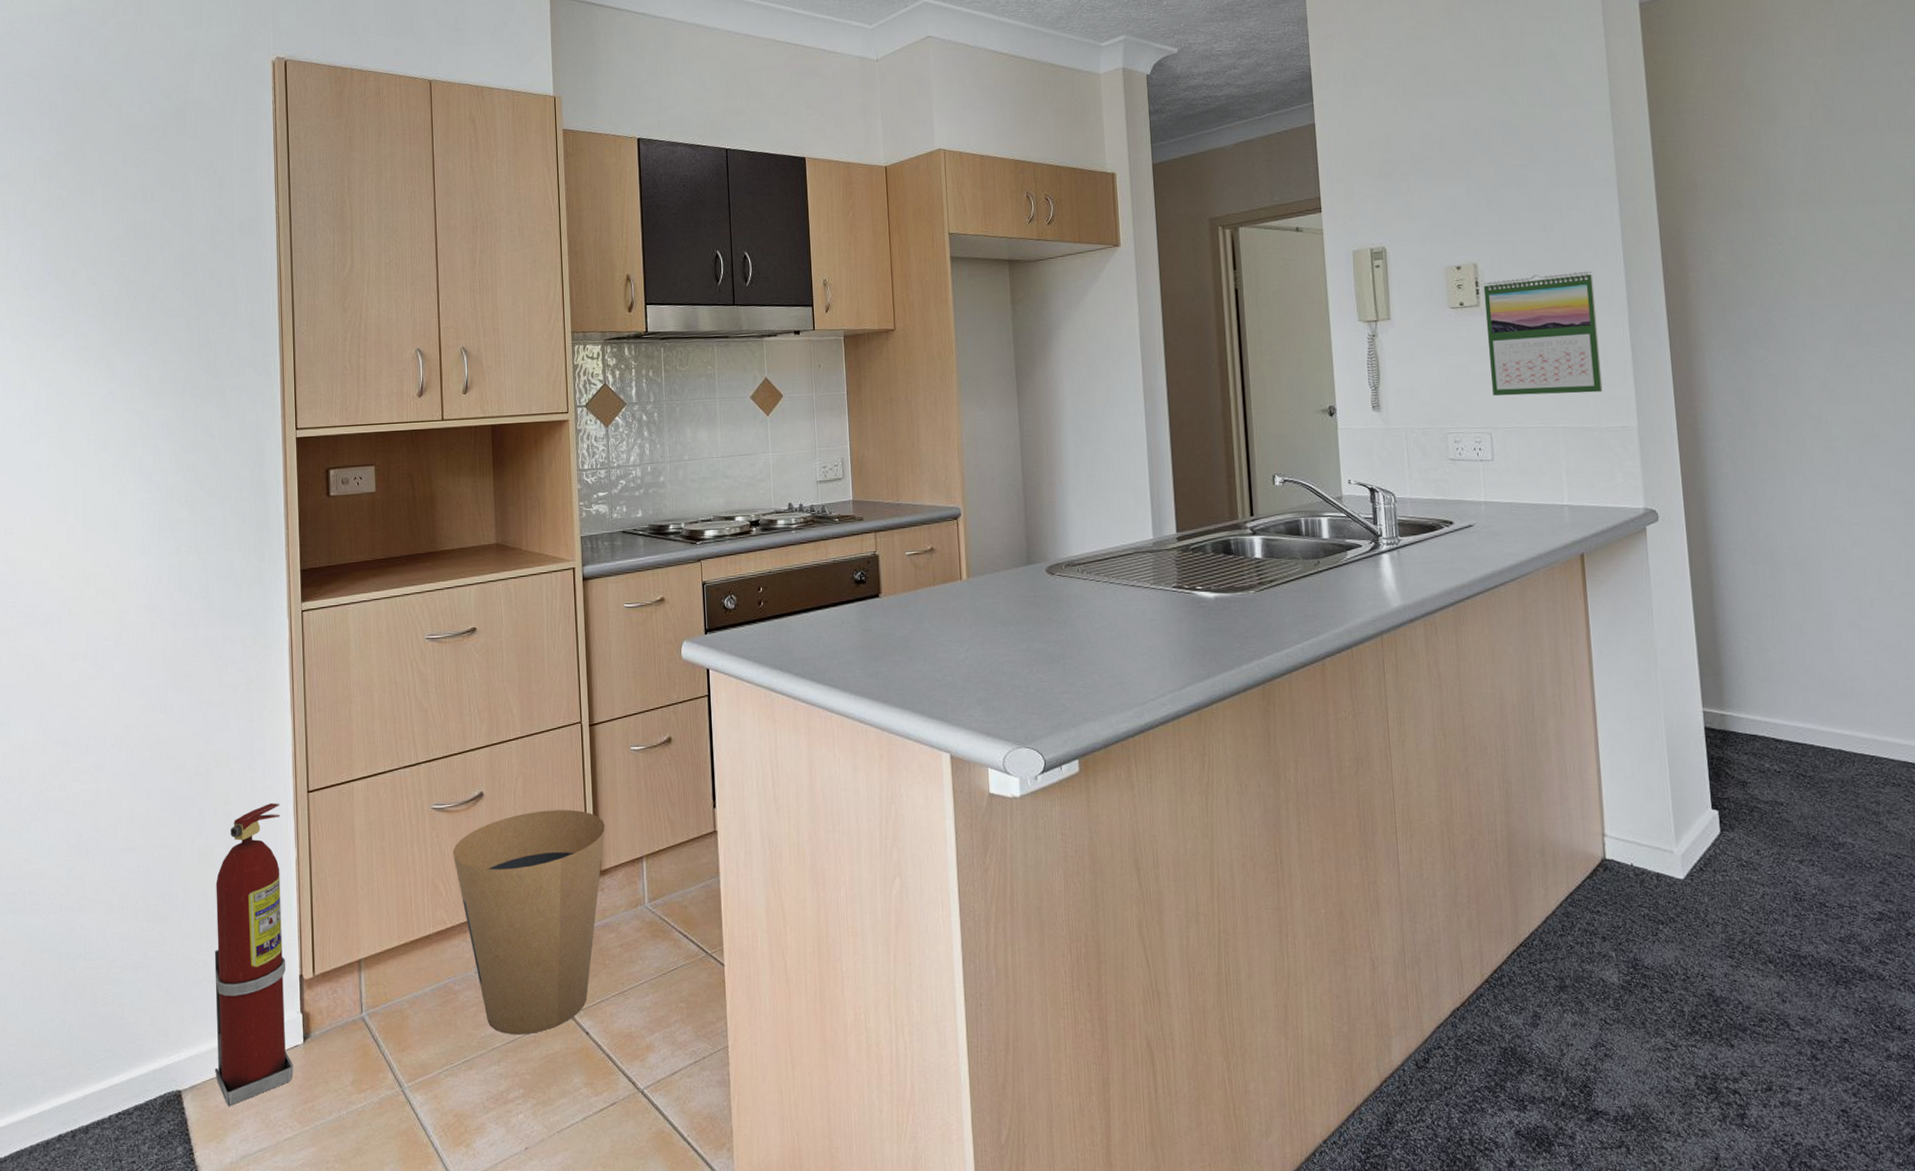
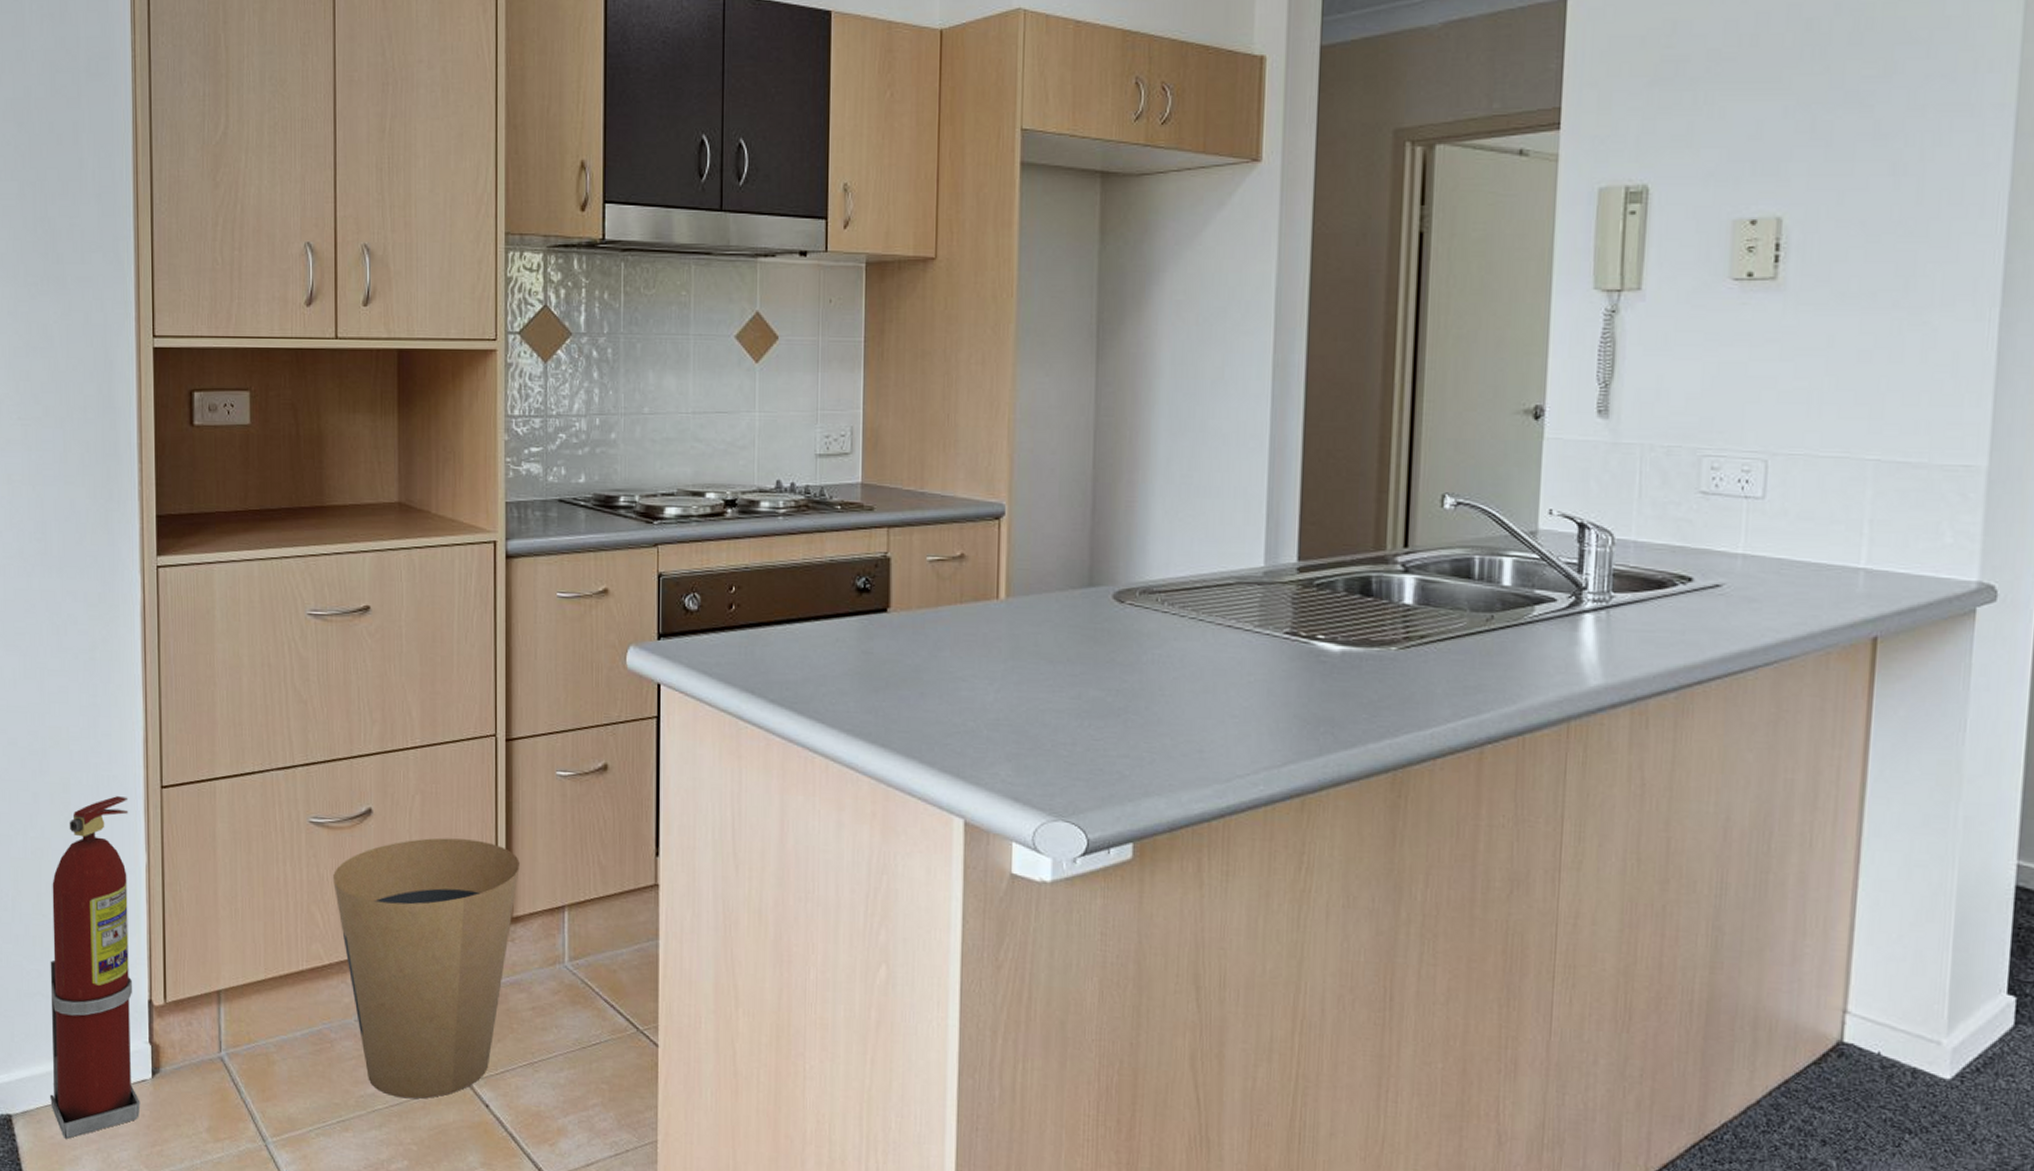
calendar: present [1483,271,1603,396] -> none [1778,238,1956,415]

